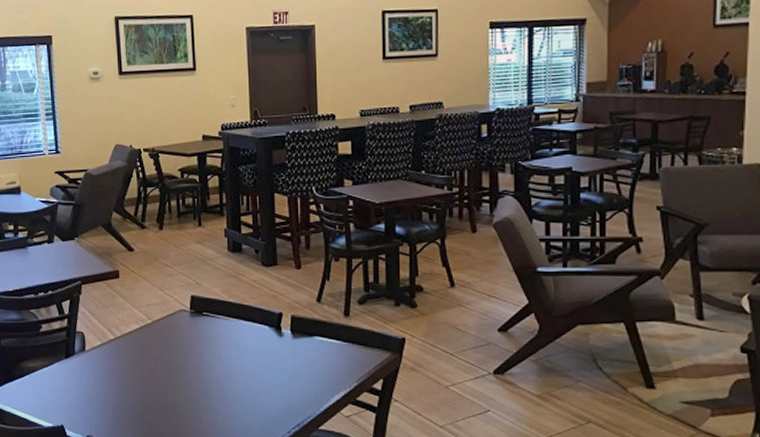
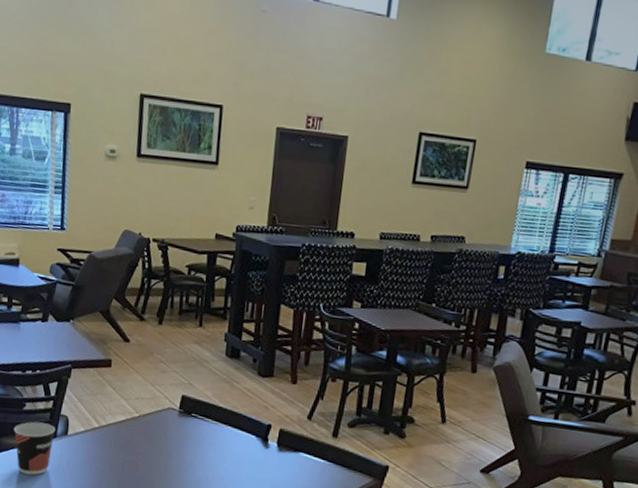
cup: none [32,342,73,396] -> present [13,421,55,475]

